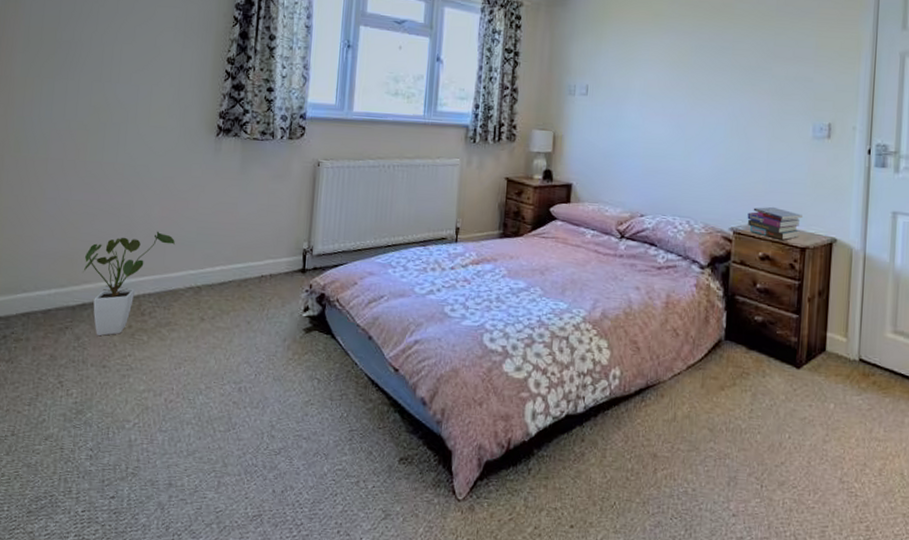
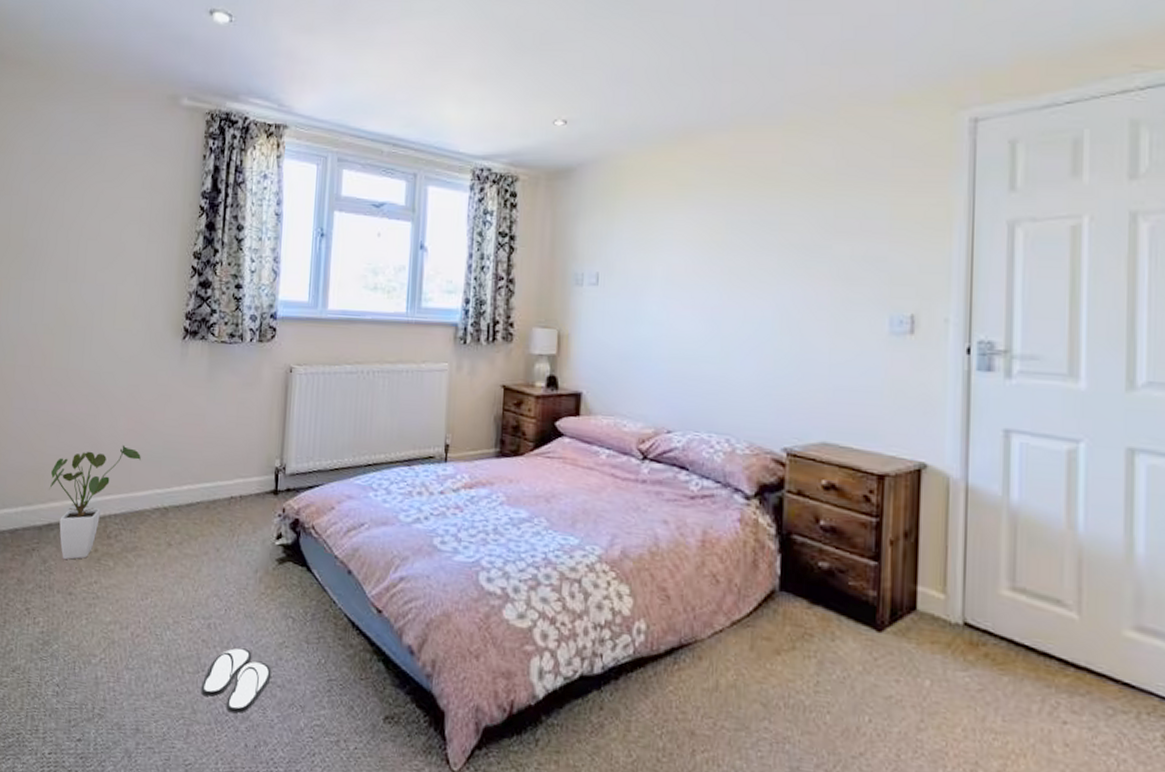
slippers: none [232,407,298,464] -> present [201,648,271,713]
books: present [747,206,802,241] -> none [805,421,879,466]

